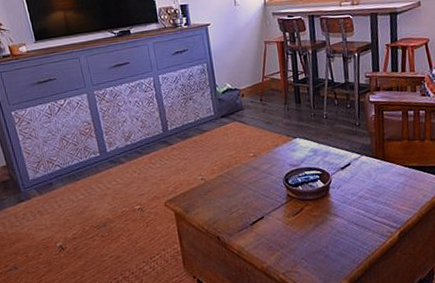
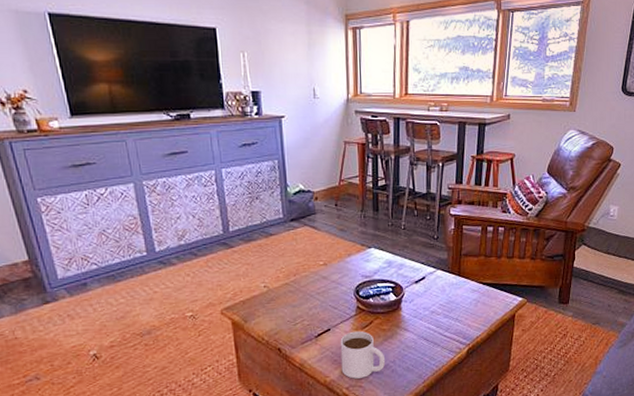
mug: none [273,217,319,265] -> present [340,330,386,379]

